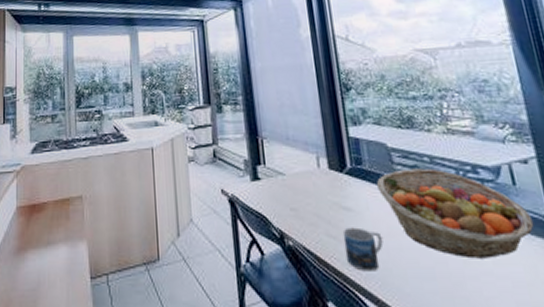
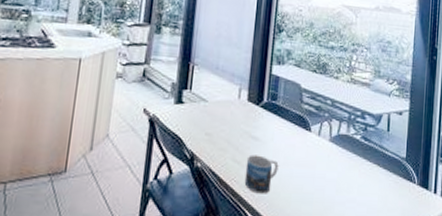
fruit basket: present [376,168,534,259] -> none [284,108,394,189]

